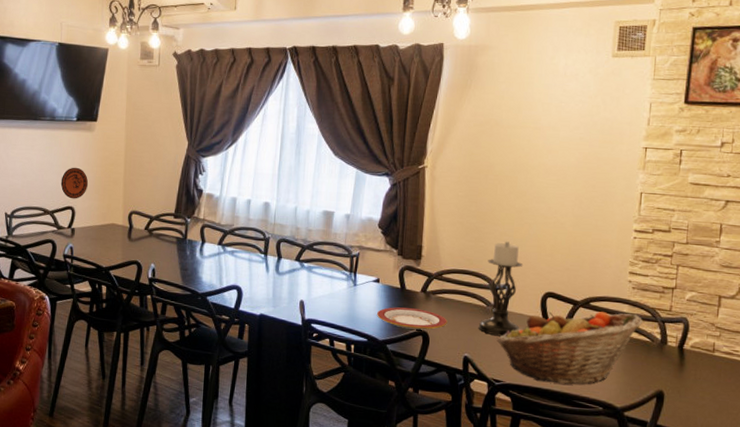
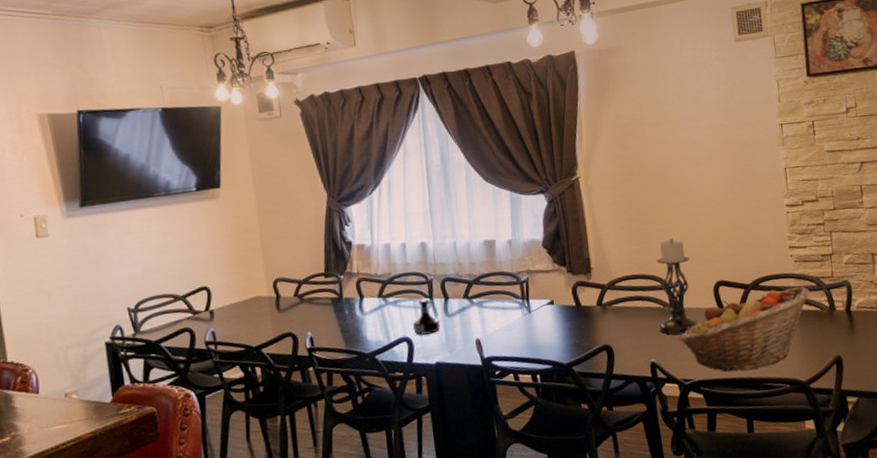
decorative plate: present [60,167,89,199] -> none [188,241,222,278]
tequila bottle: none [245,254,269,288] -> present [413,299,440,336]
plate: present [376,307,447,330] -> none [556,323,629,347]

